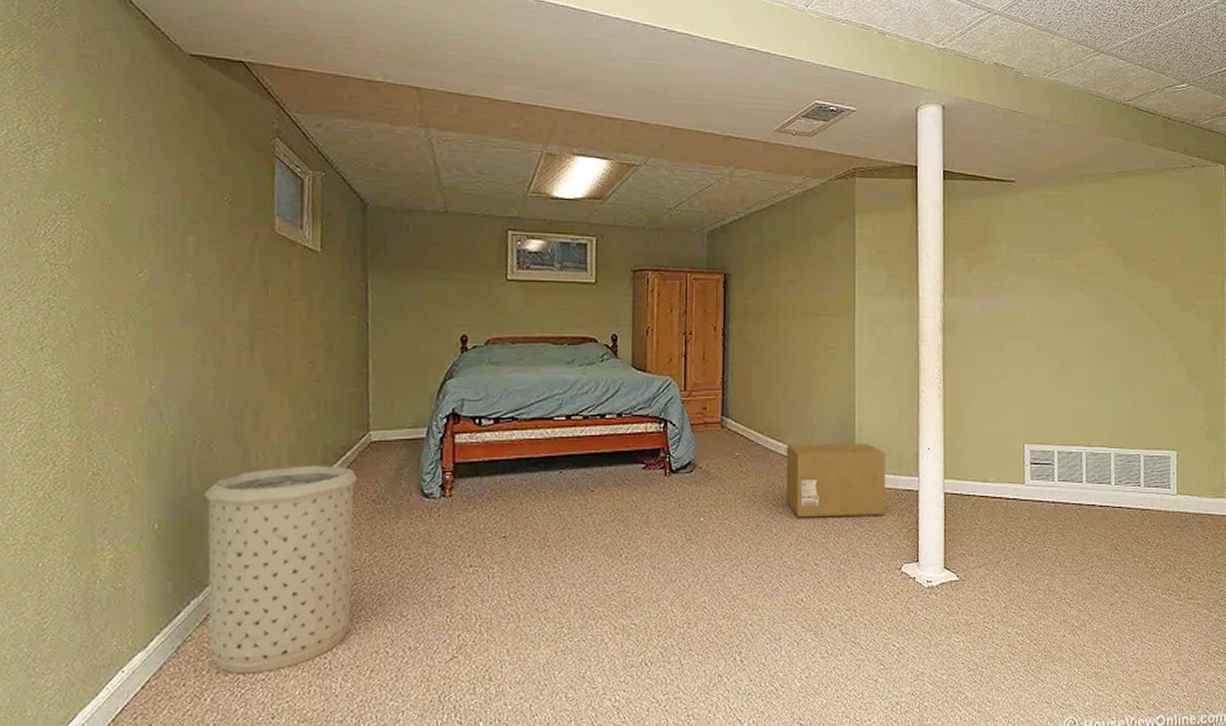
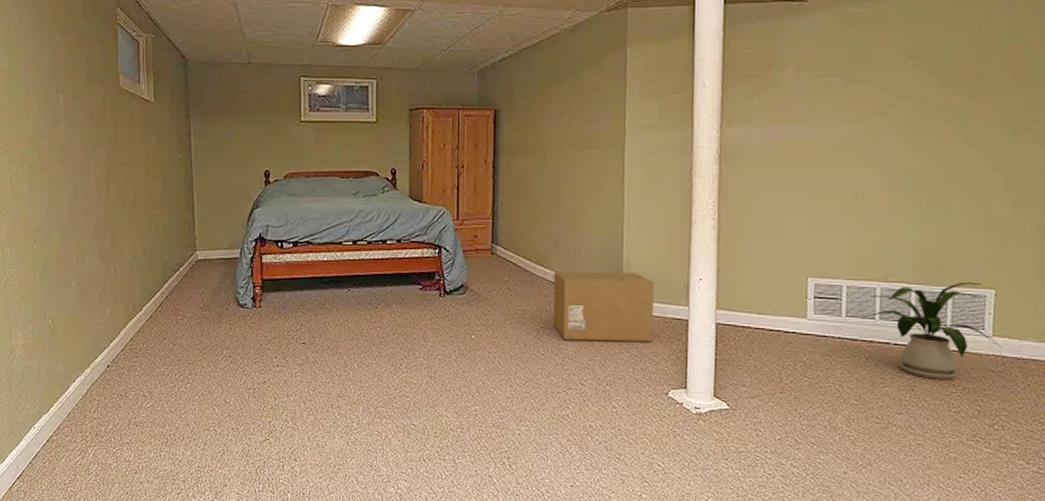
laundry basket: present [203,465,357,674] -> none [80,278,188,438]
house plant: none [1071,444,1185,538] -> present [861,281,1003,380]

